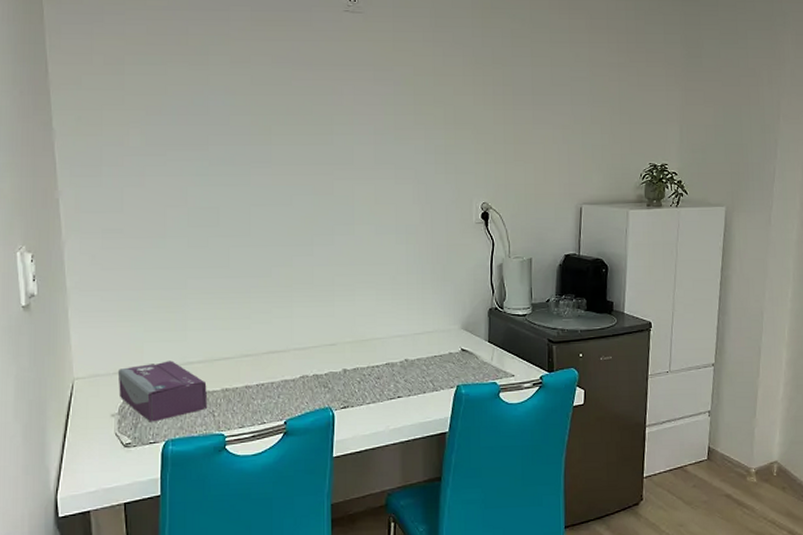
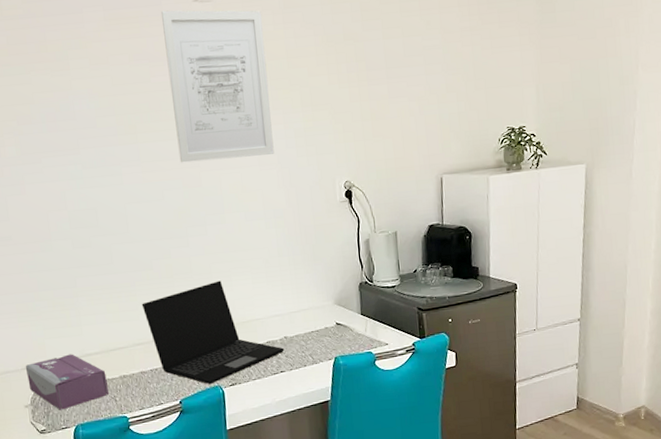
laptop: none [255,294,404,406] -> present [141,280,284,385]
wall art: none [309,17,413,169] -> present [160,10,274,163]

